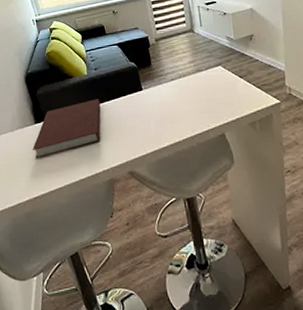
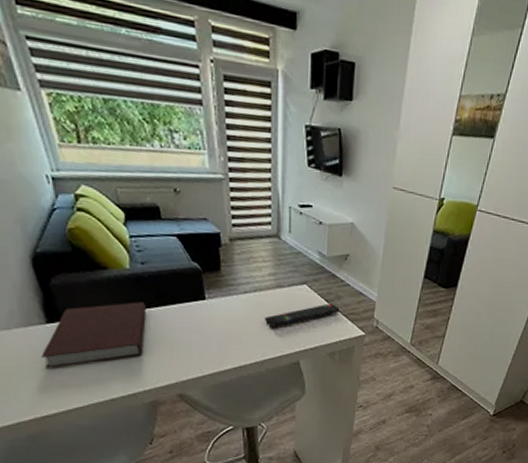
remote control: none [189,78,253,107] -> present [264,303,340,328]

